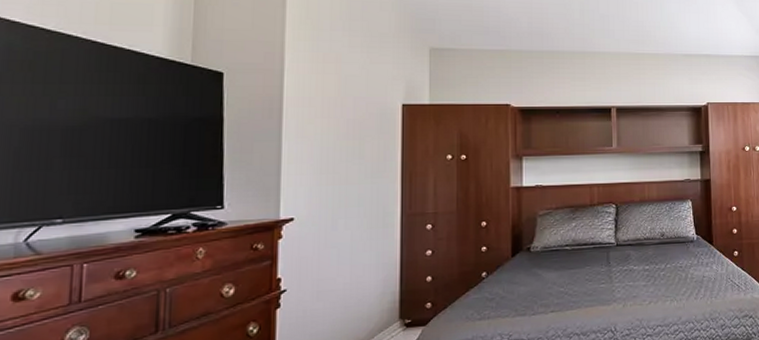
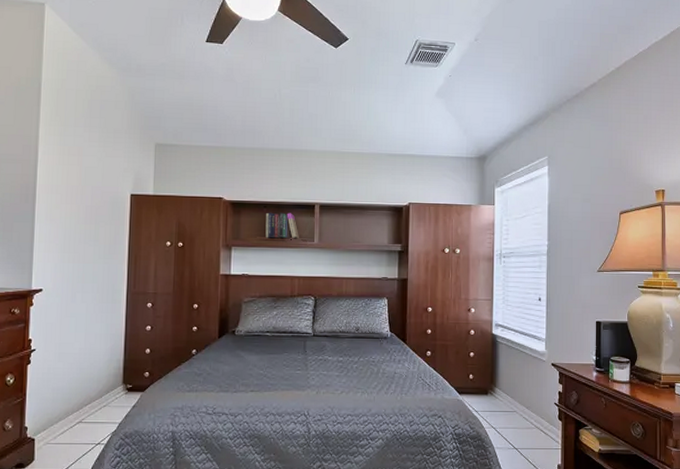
books: none [559,118,596,147] -> present [265,212,299,240]

